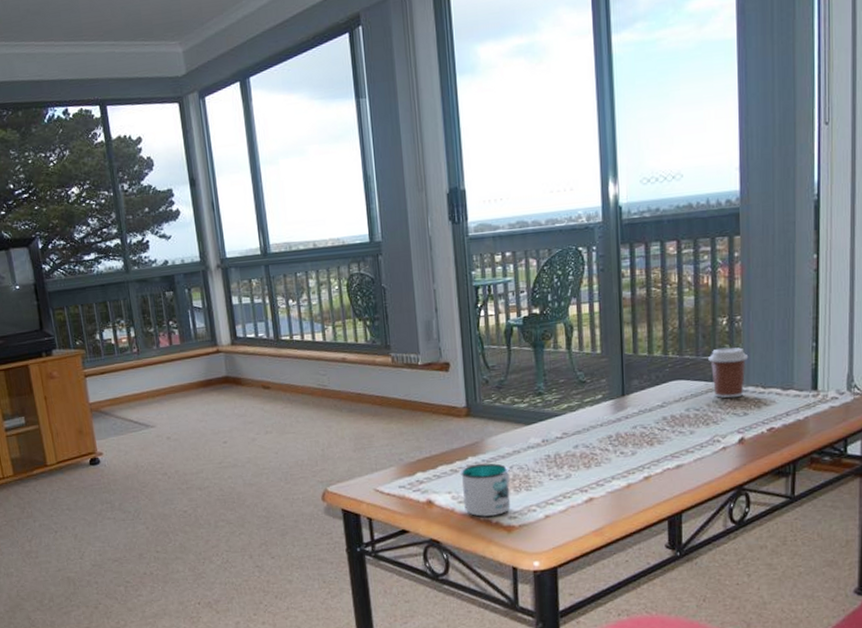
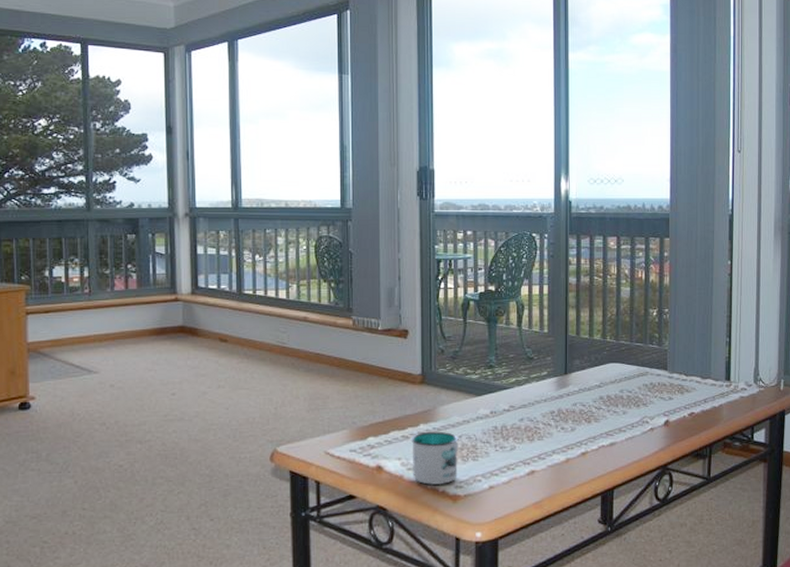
coffee cup: present [708,347,749,399] -> none [640,336,674,383]

